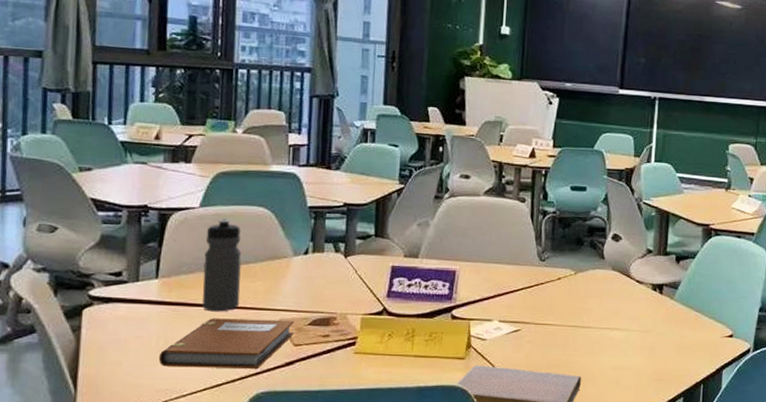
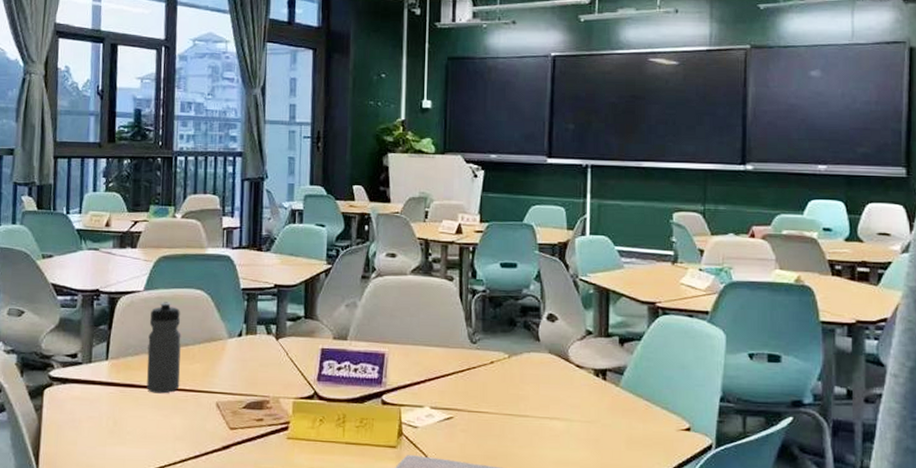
notebook: present [158,318,294,369] -> none [108,400,230,452]

